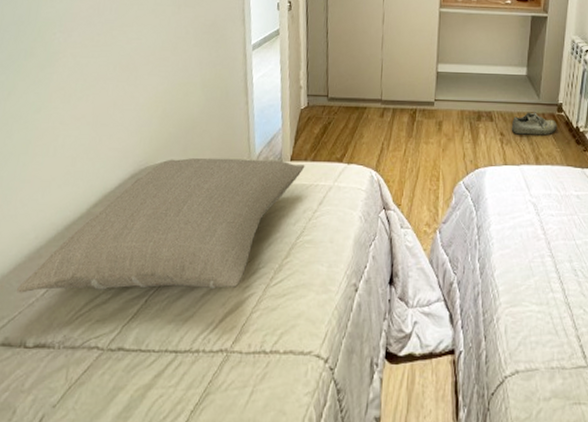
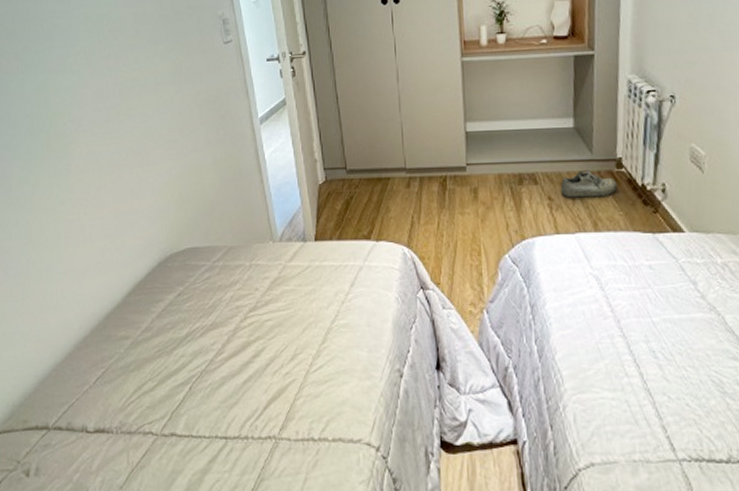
pillow: present [17,157,305,293] -> none [71,241,331,381]

